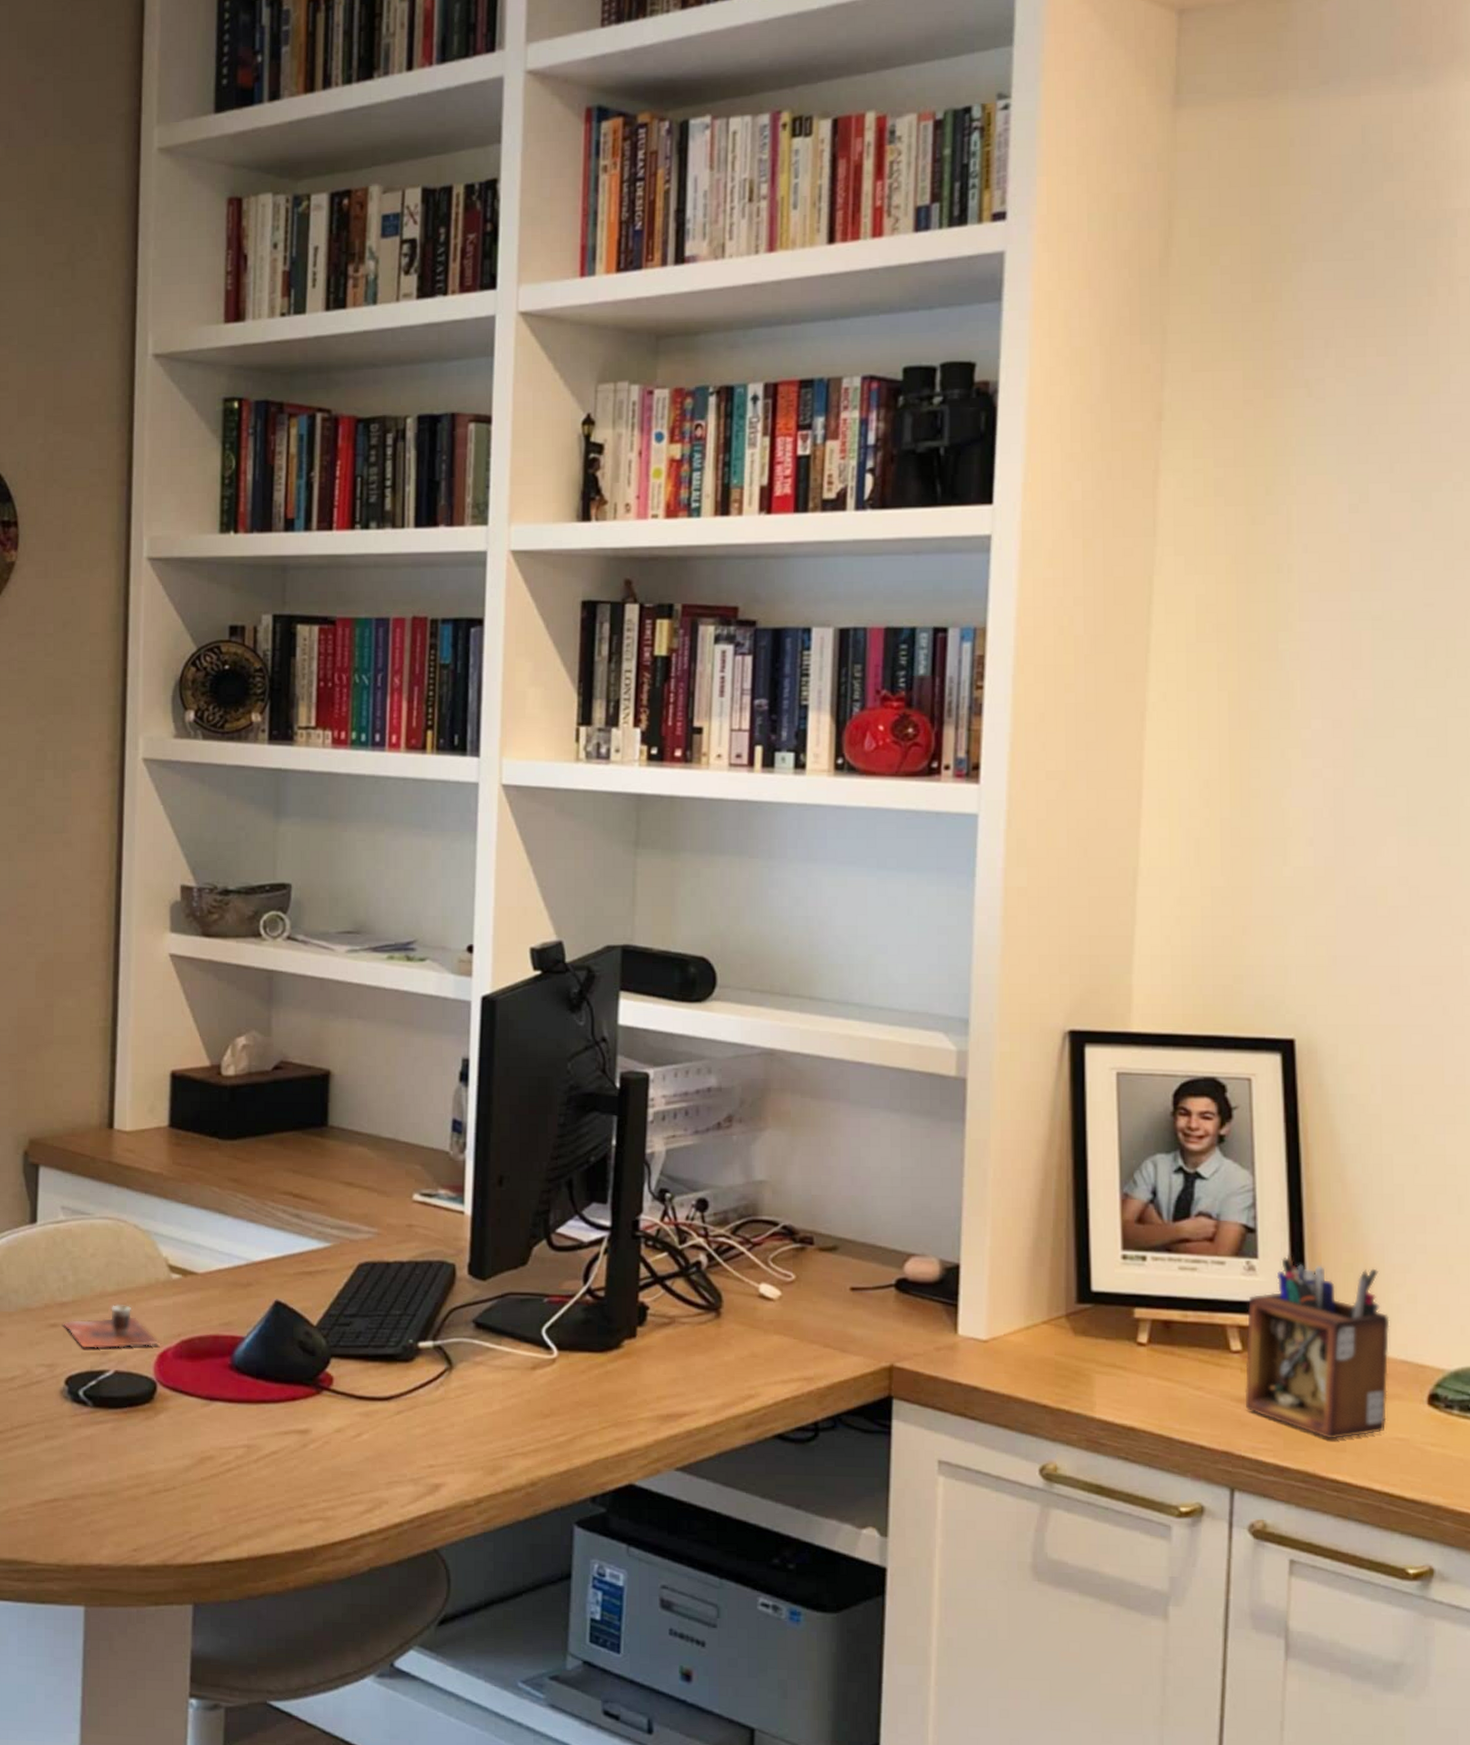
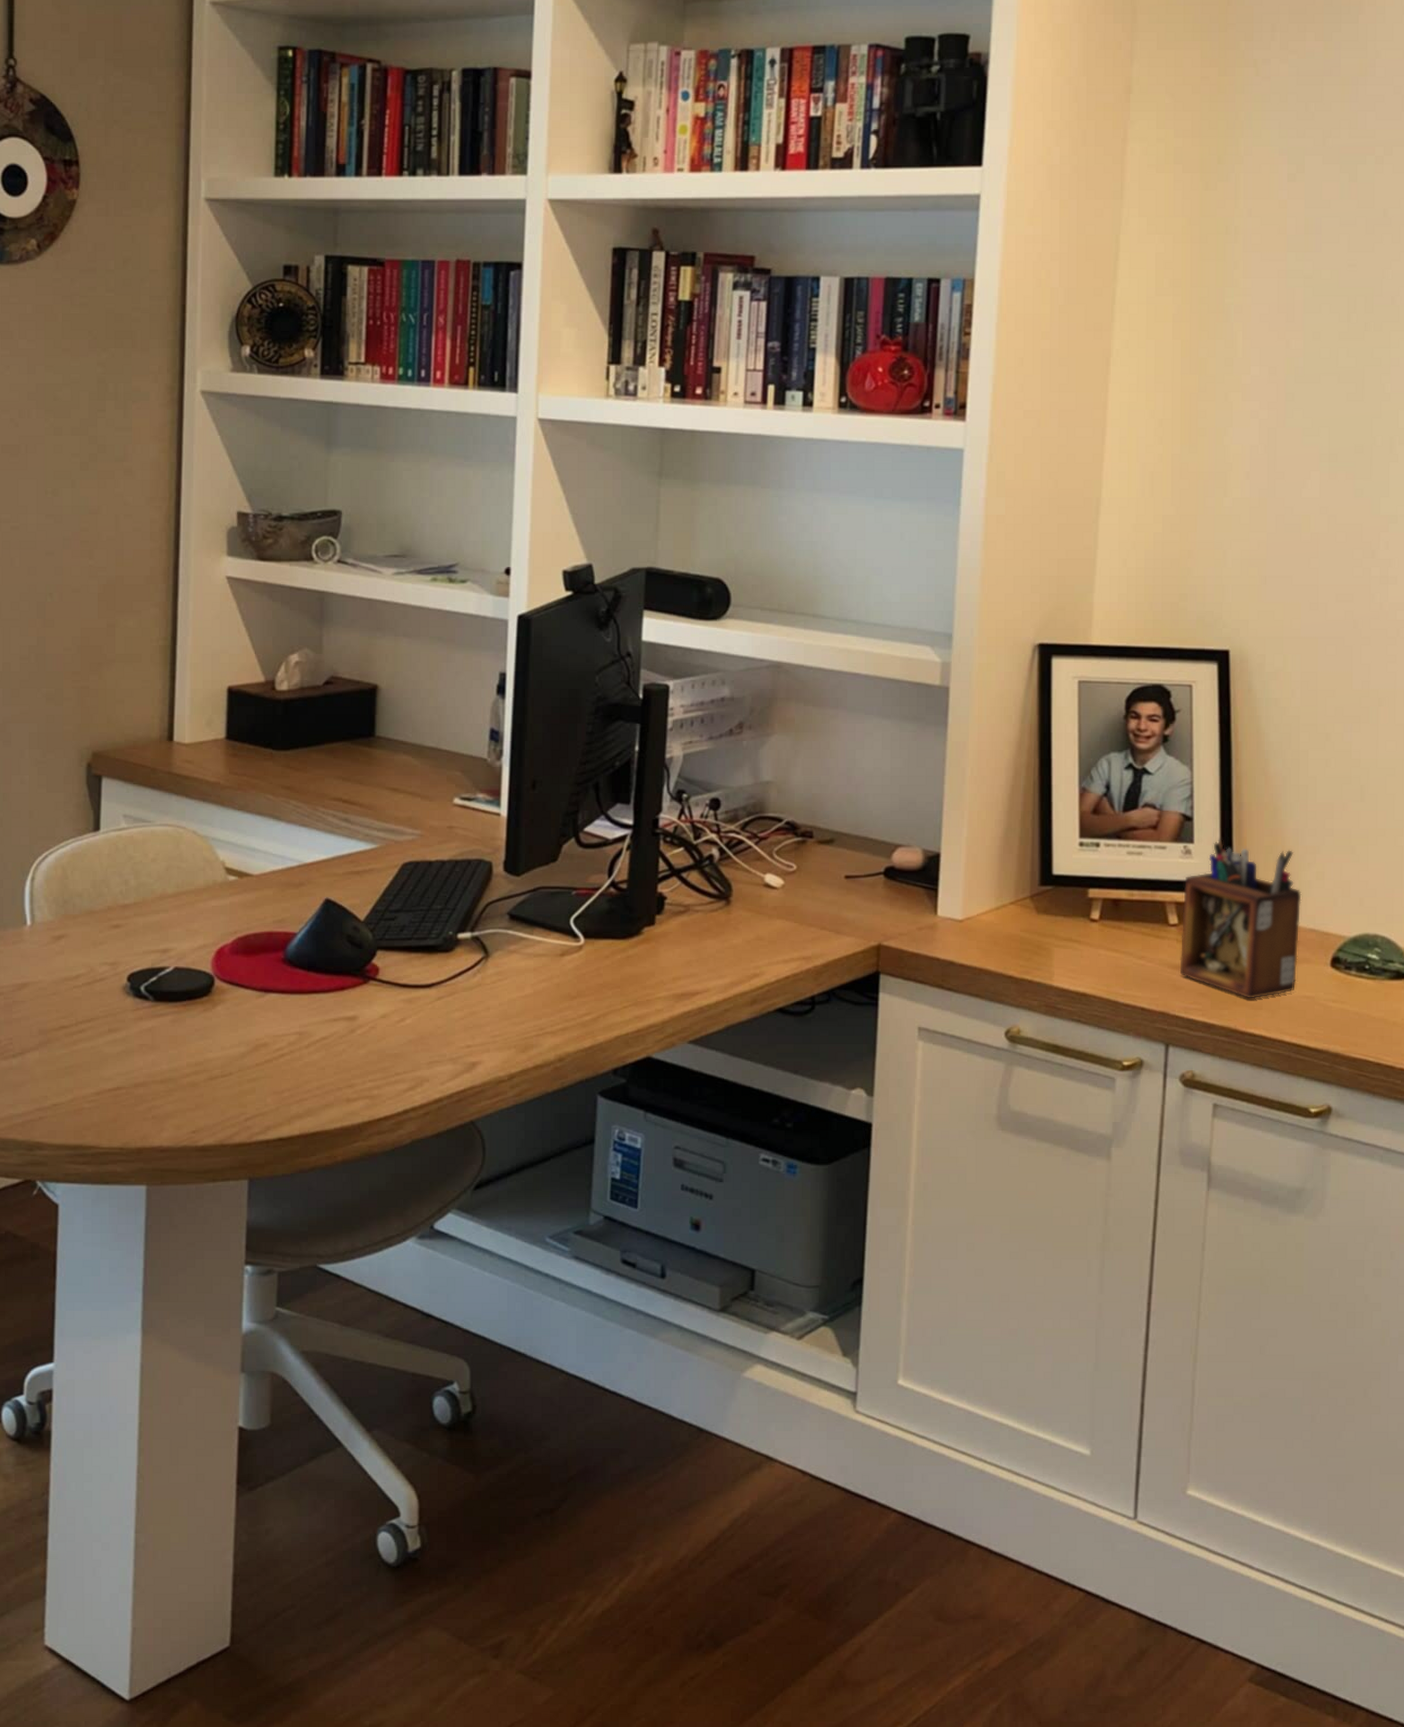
cup: present [62,1305,160,1348] -> none [124,906,217,947]

